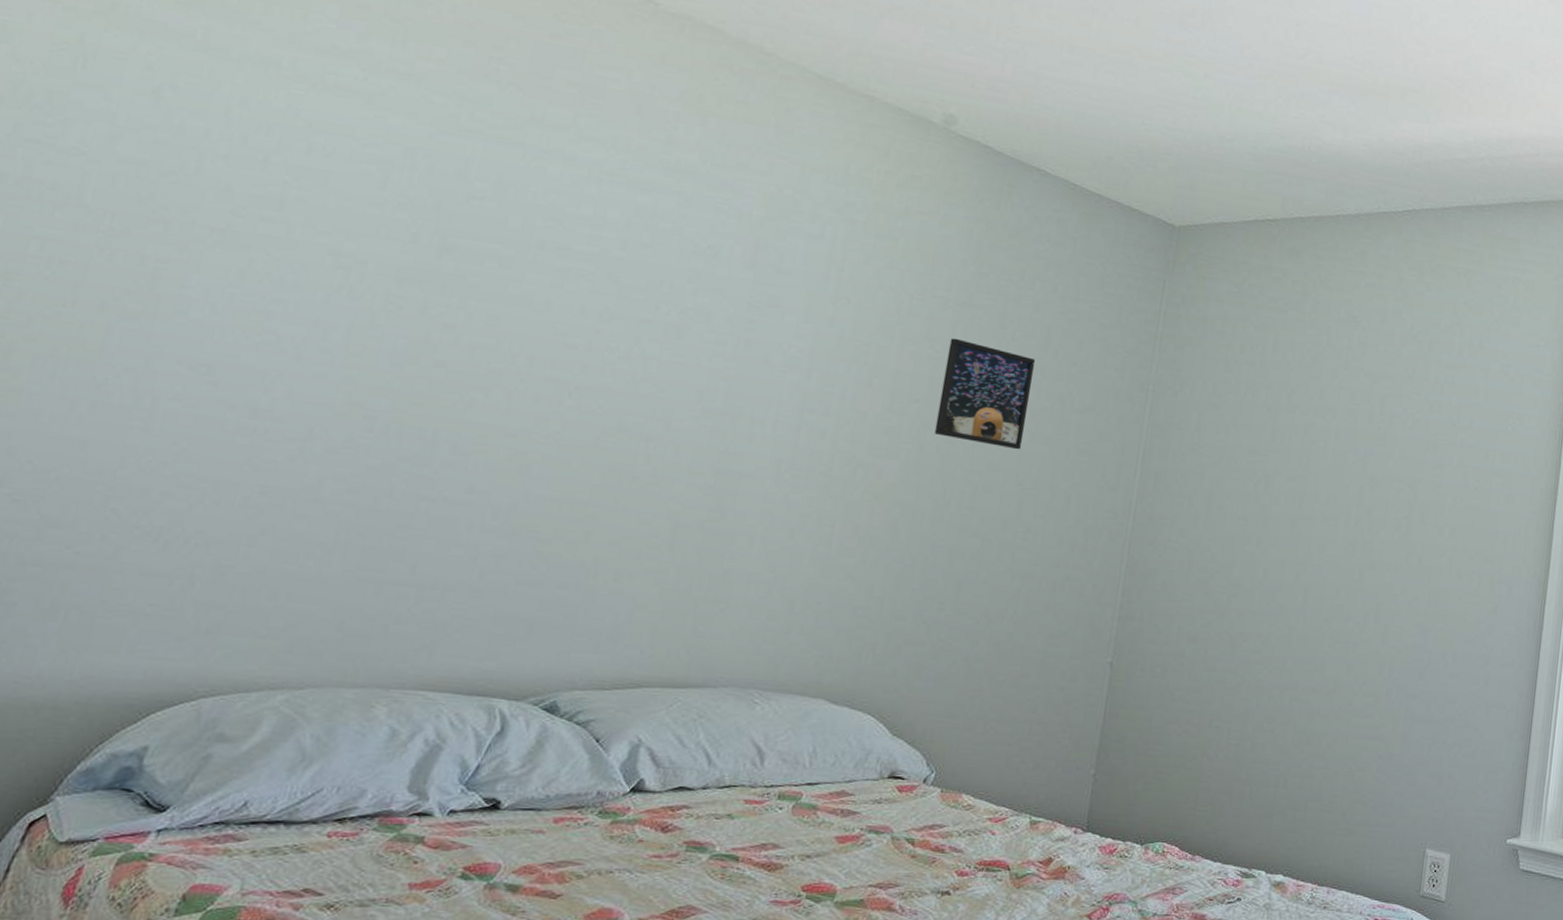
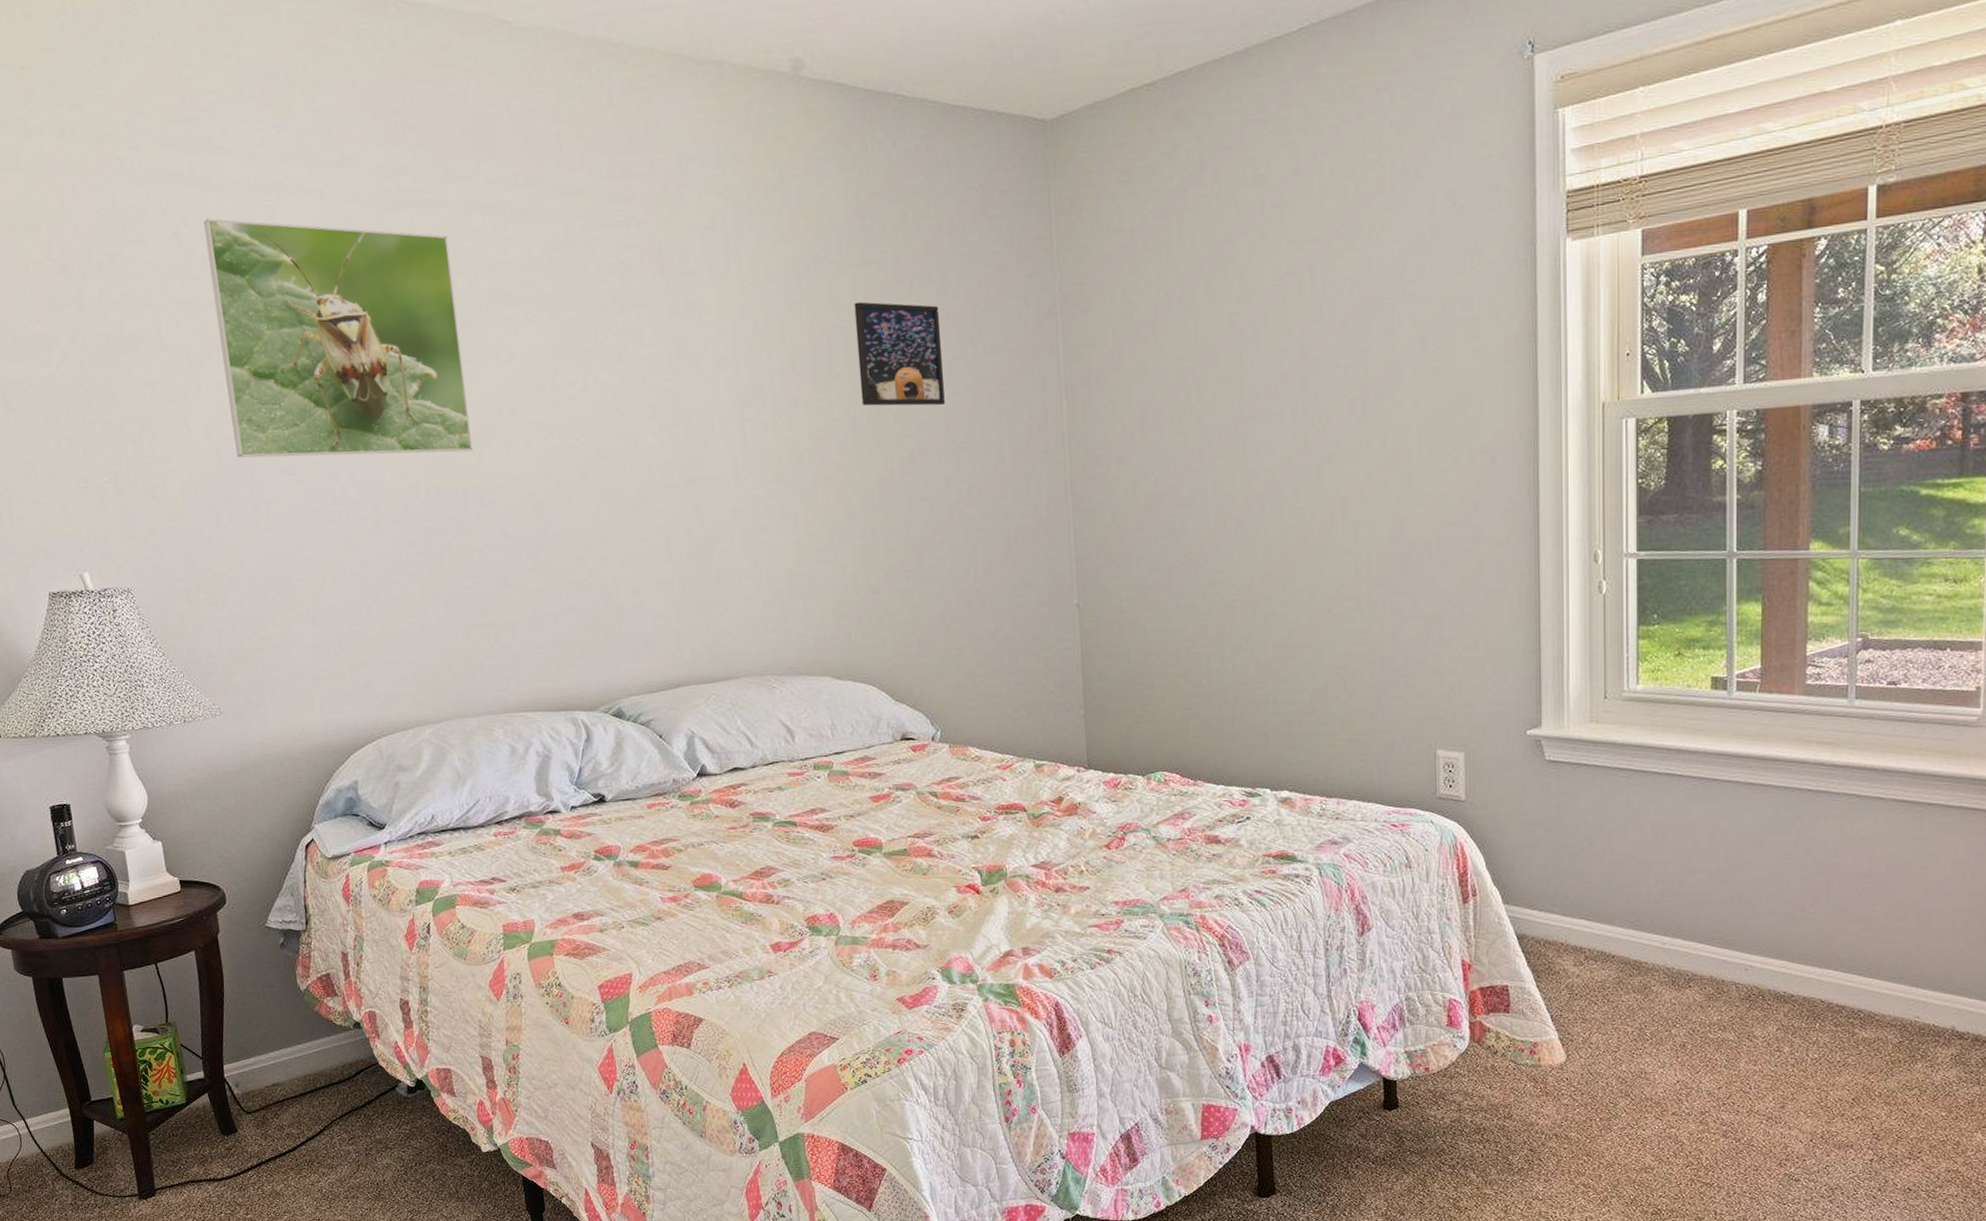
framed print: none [134,87,513,394] -> present [203,218,473,458]

